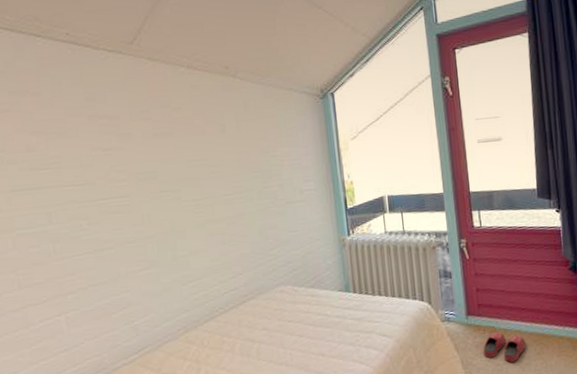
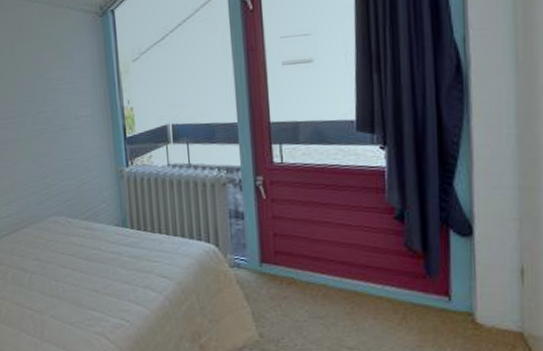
slippers: present [483,332,526,363] -> none [279,284,333,320]

